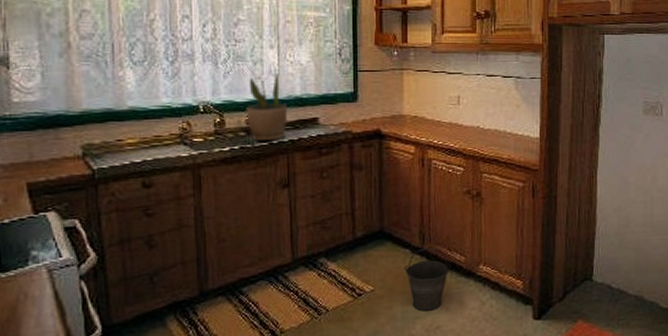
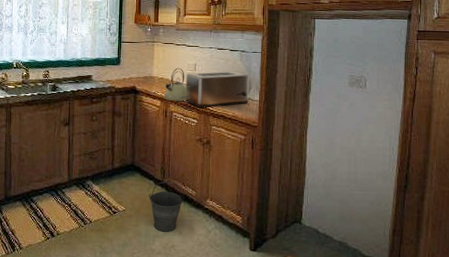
potted plant: present [246,74,288,140] -> none [43,42,72,90]
kettle: none [418,101,449,146] -> present [163,67,187,102]
toaster: none [447,103,527,152] -> present [185,71,249,108]

